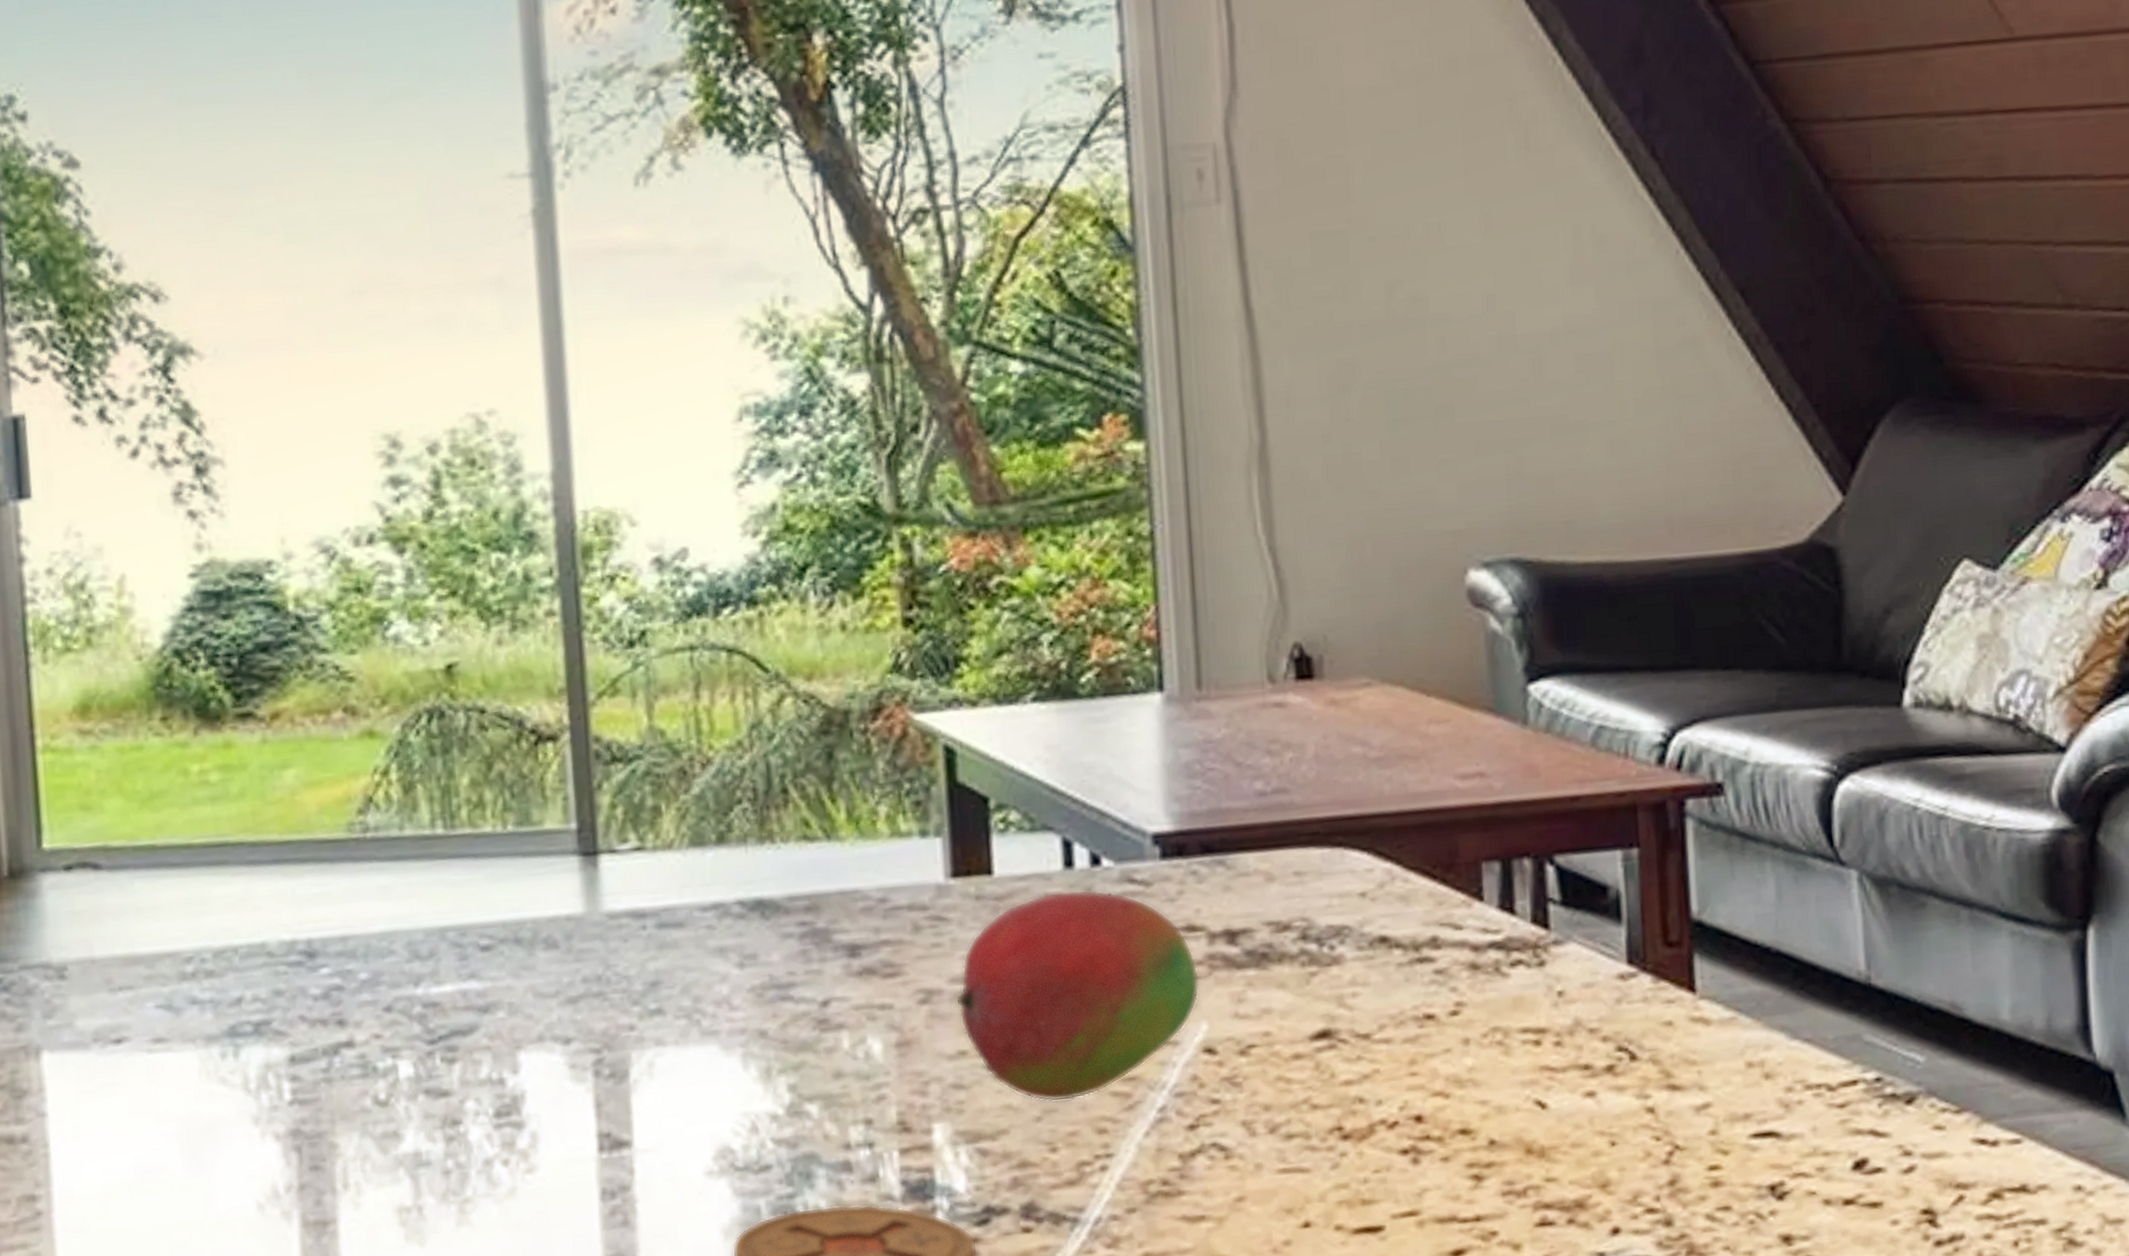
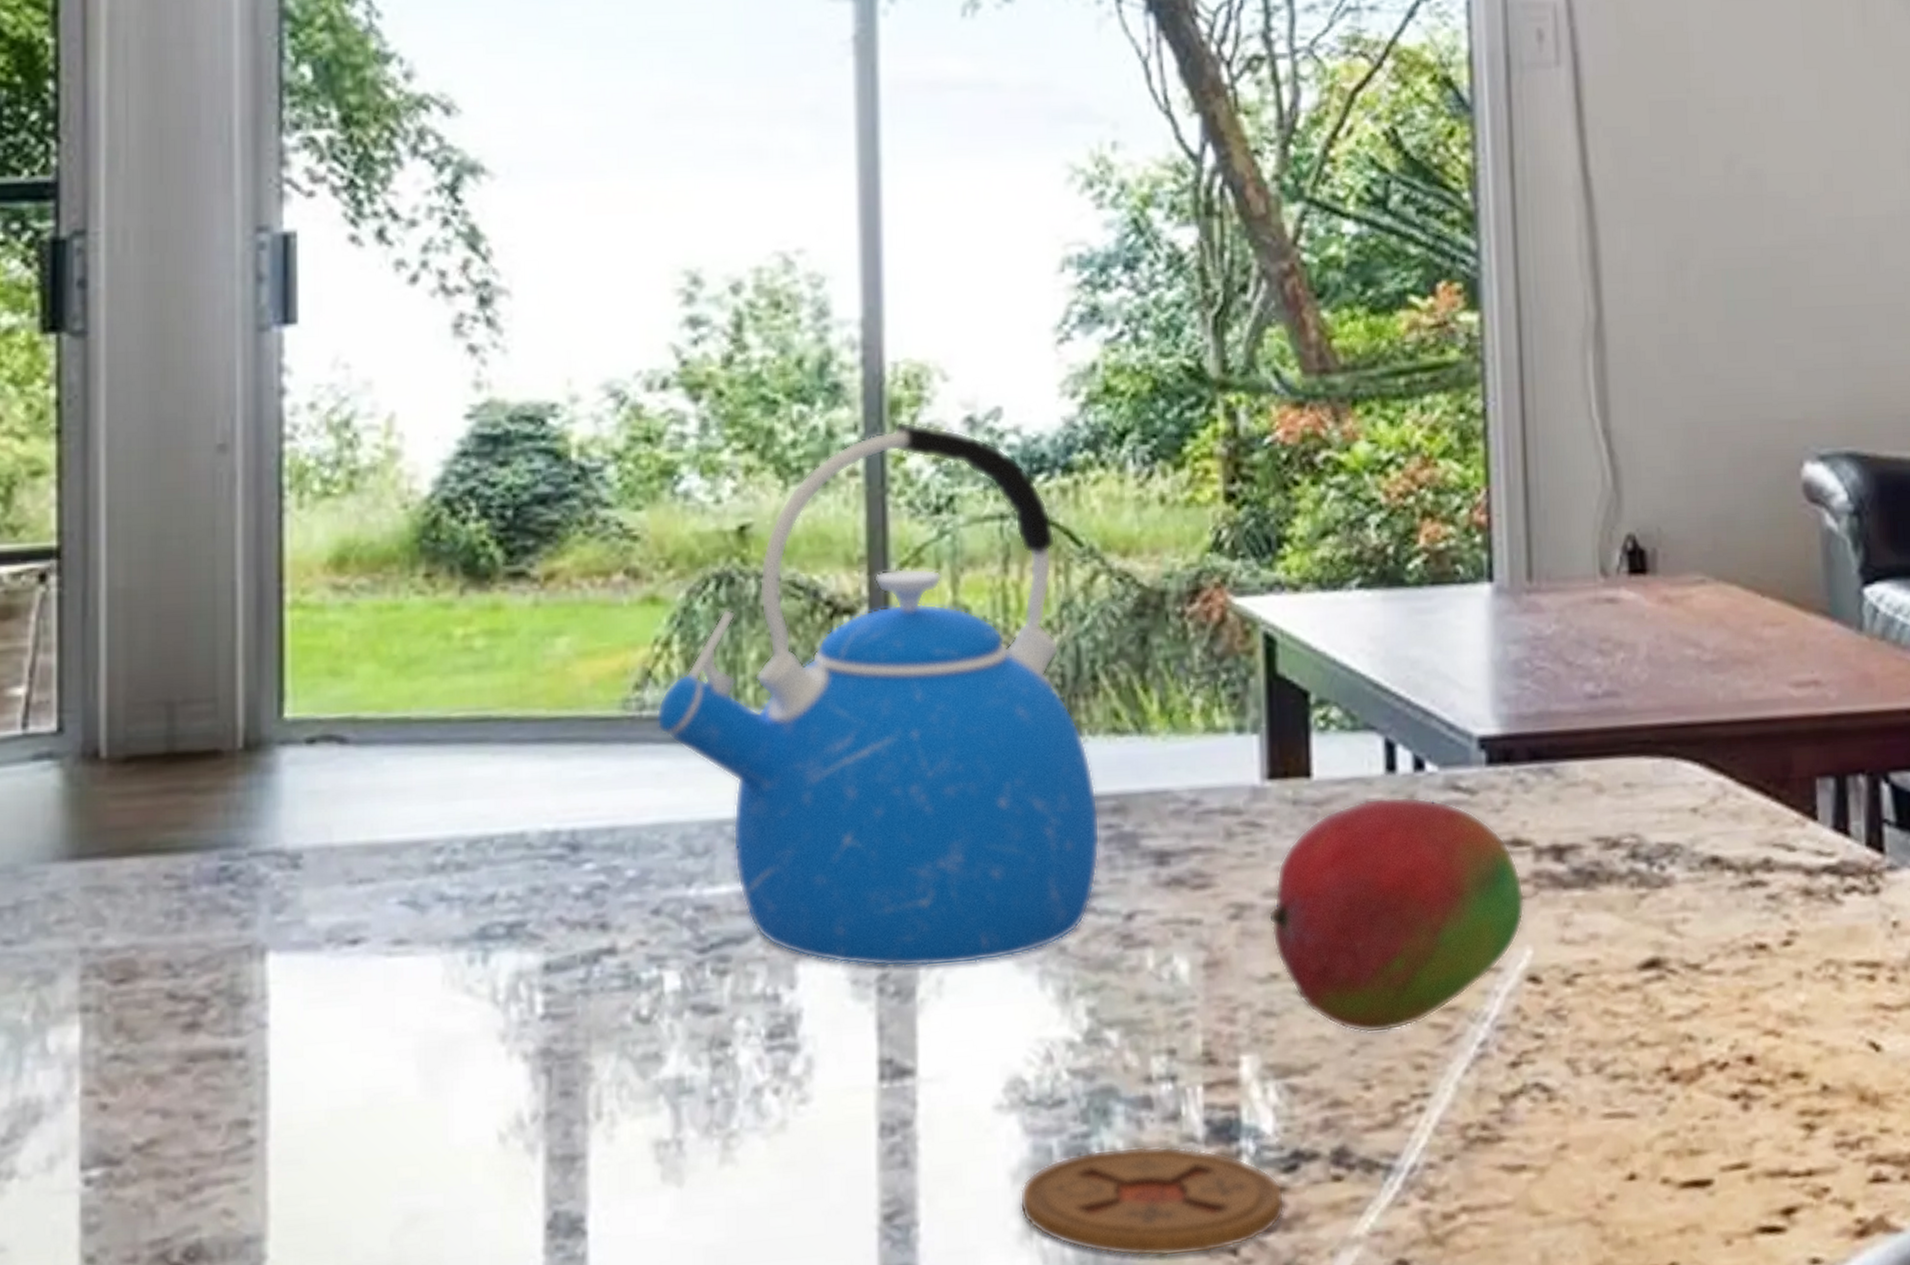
kettle: none [379,565,795,1053] -> present [656,422,1100,967]

